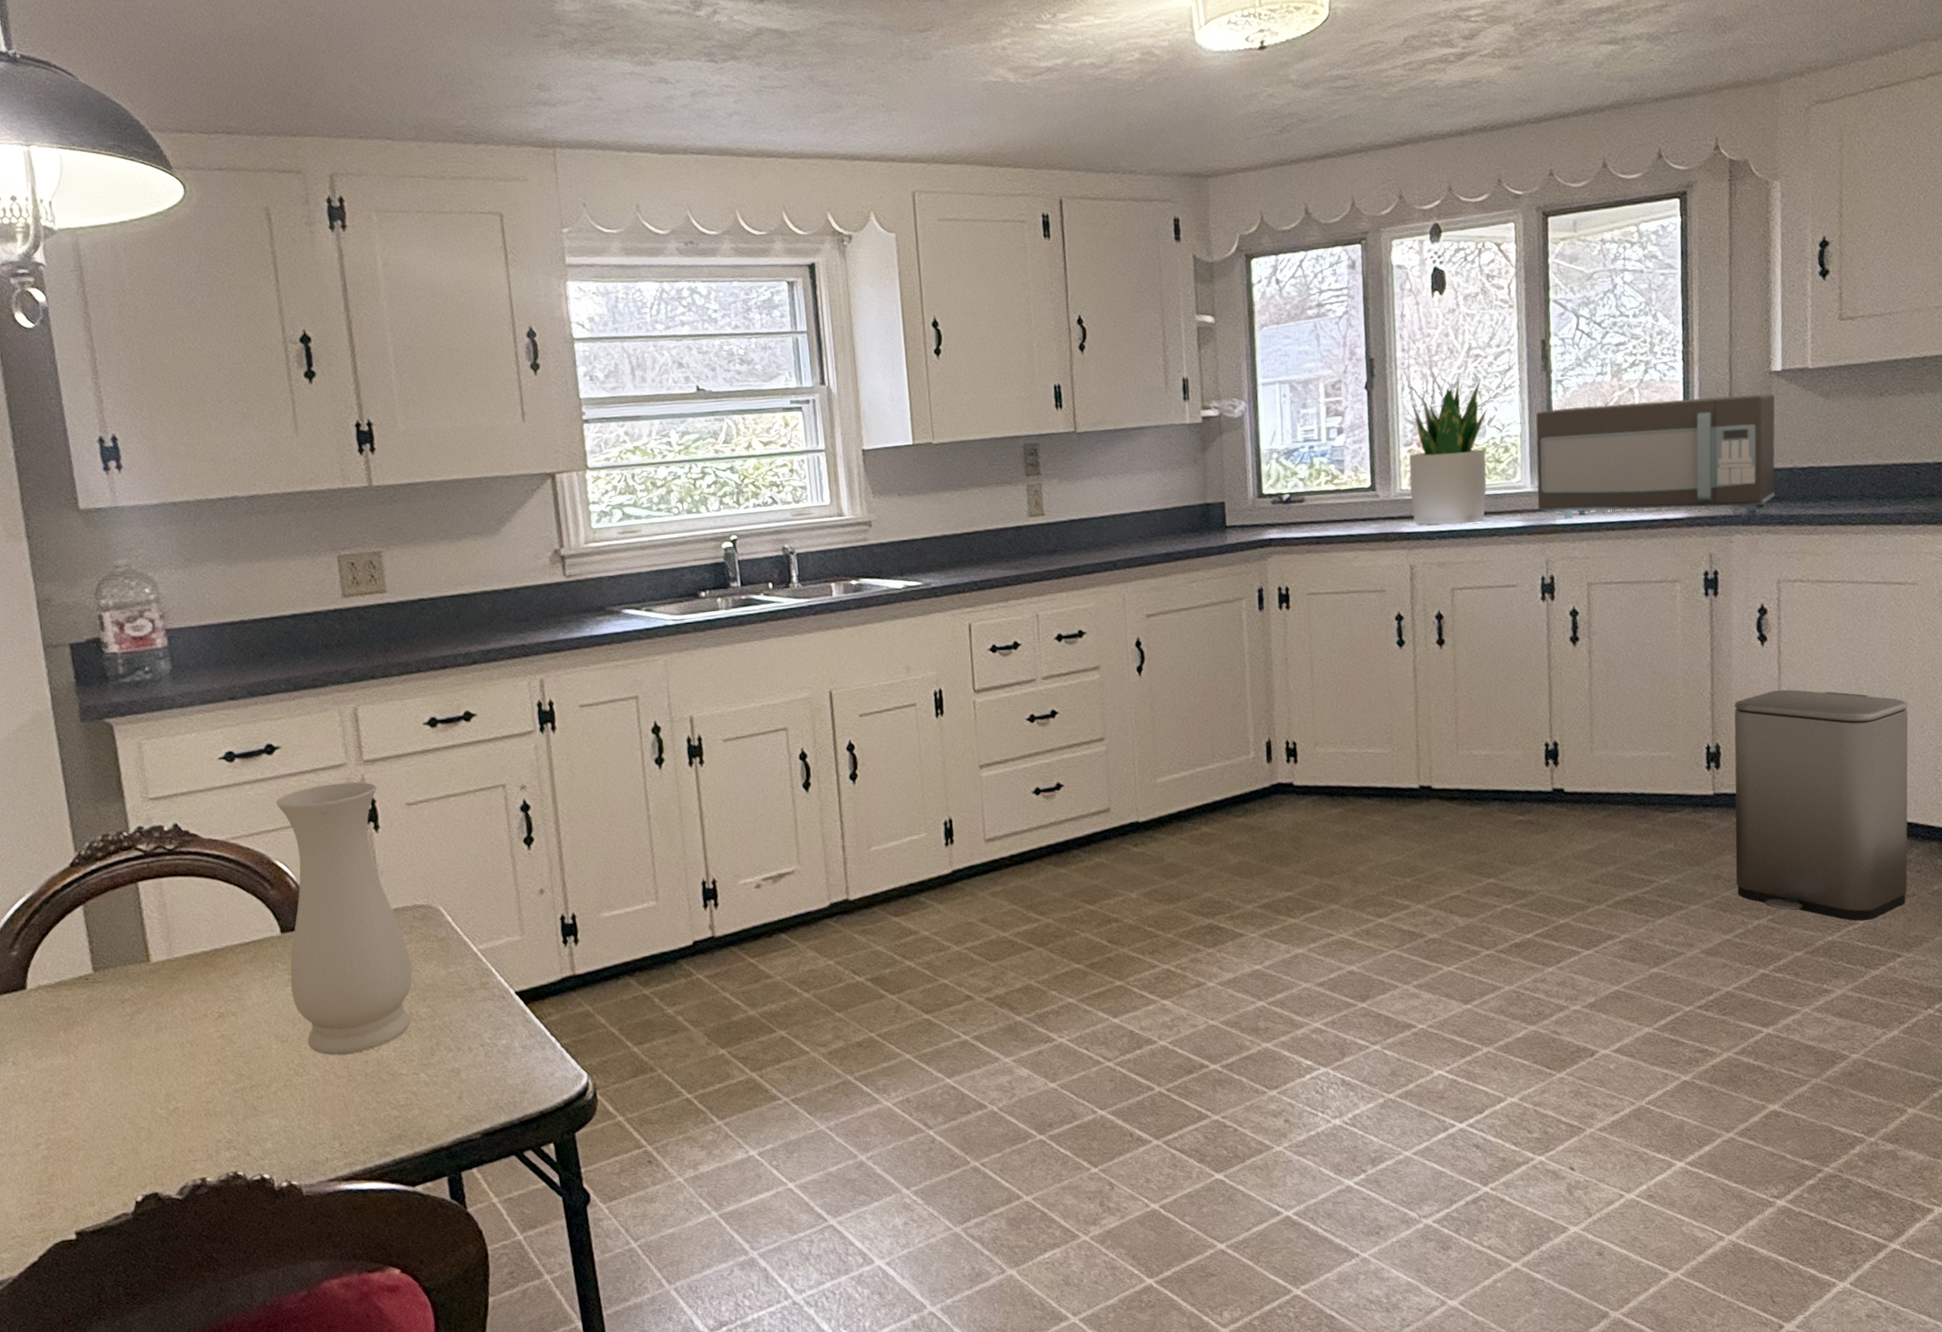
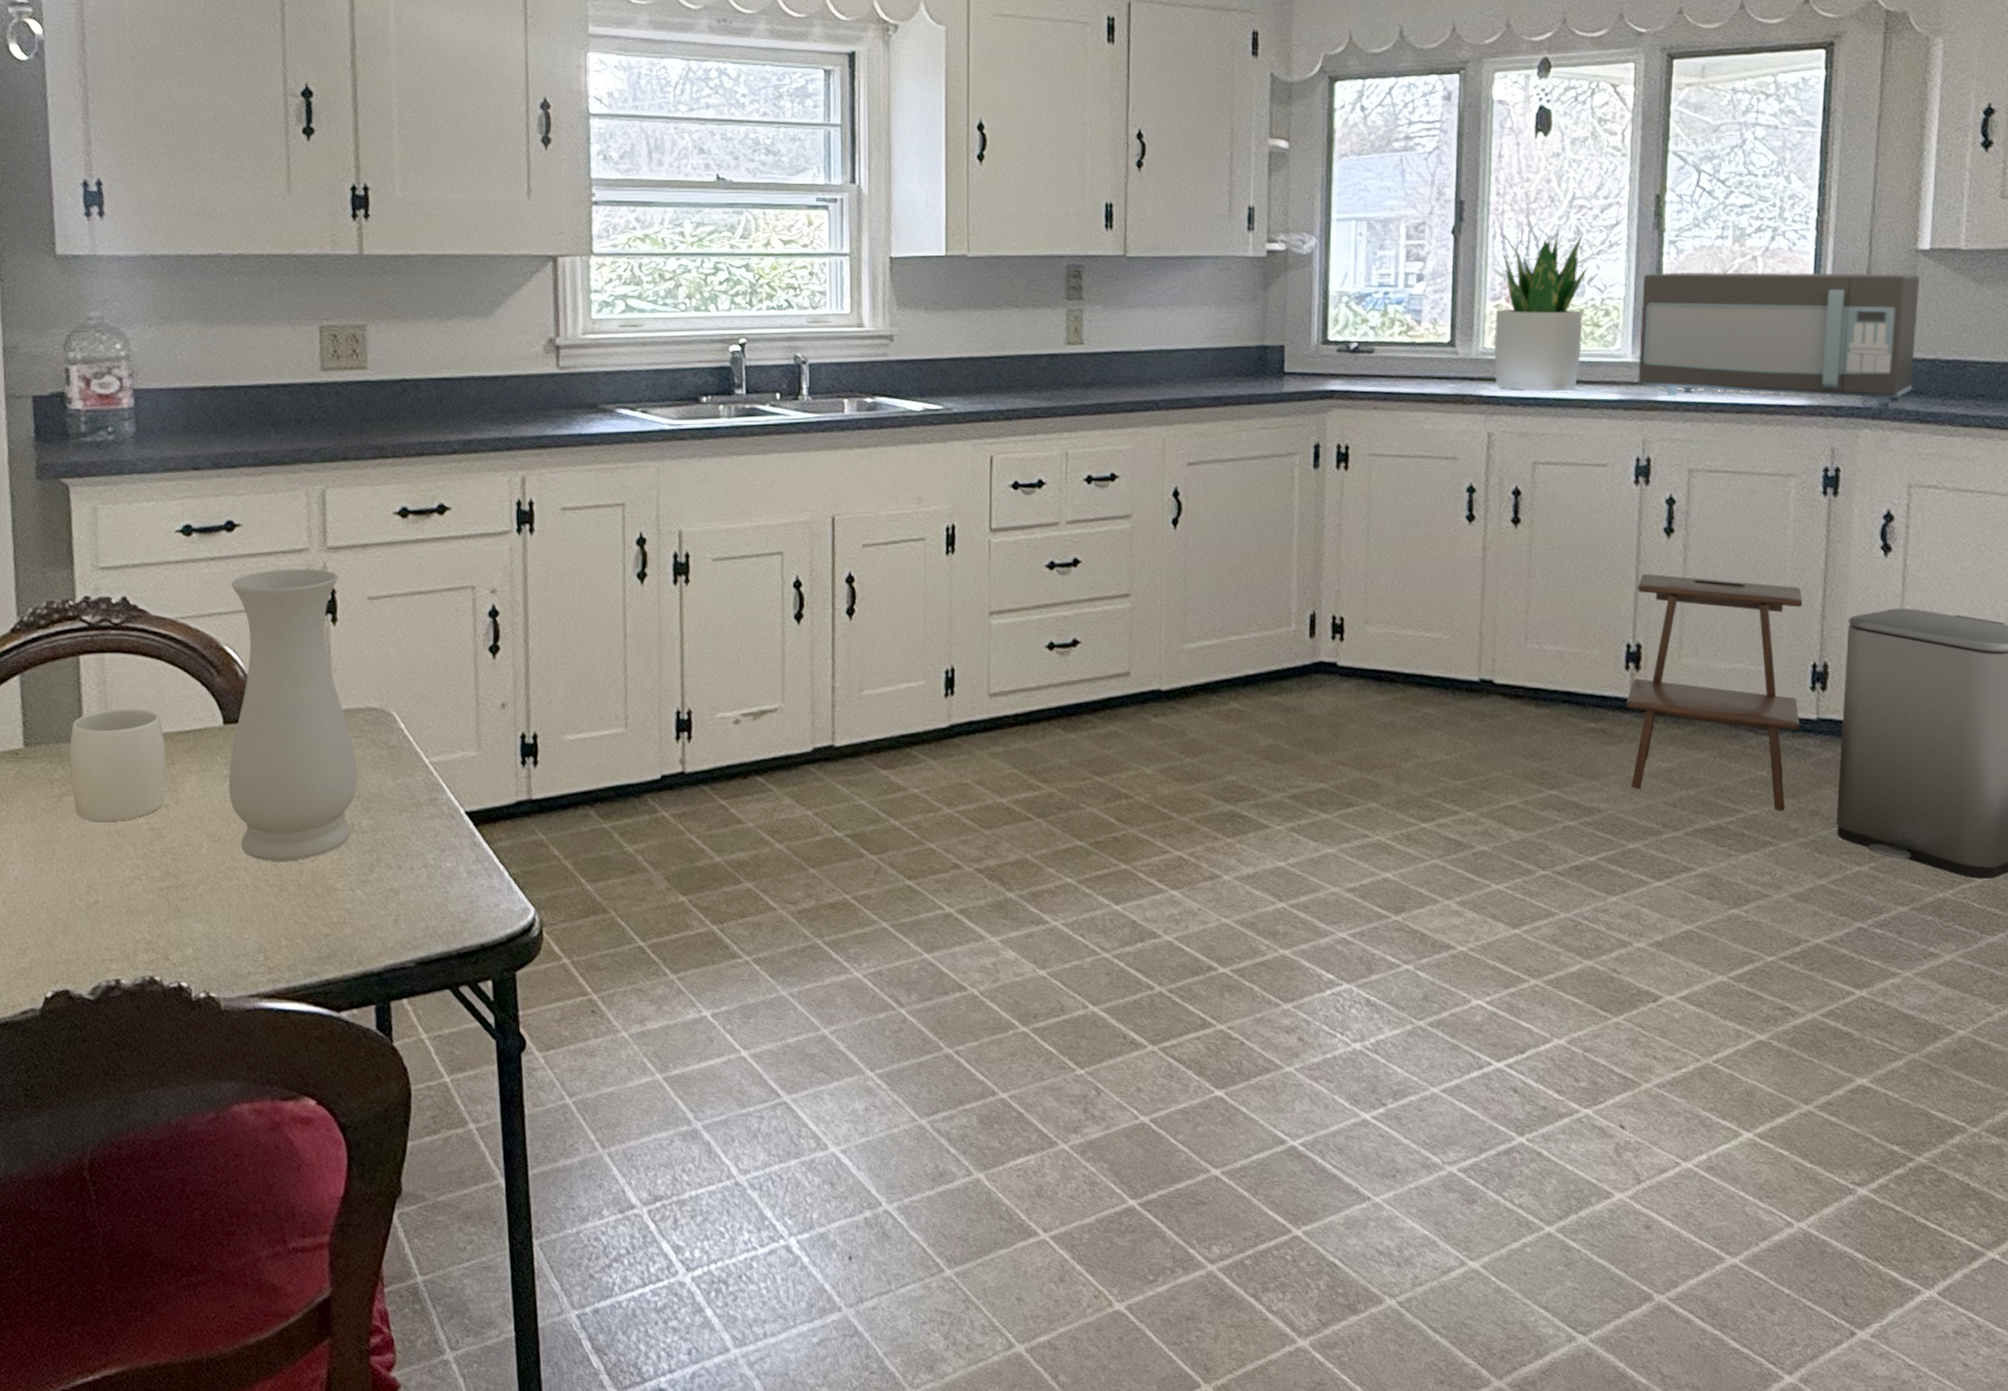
mug: none [136,926,232,1035] -> present [69,709,167,822]
step stool: none [1548,679,1699,878] -> present [1626,573,1803,810]

